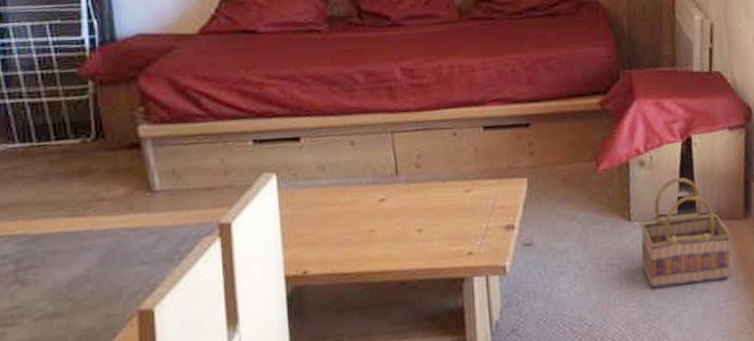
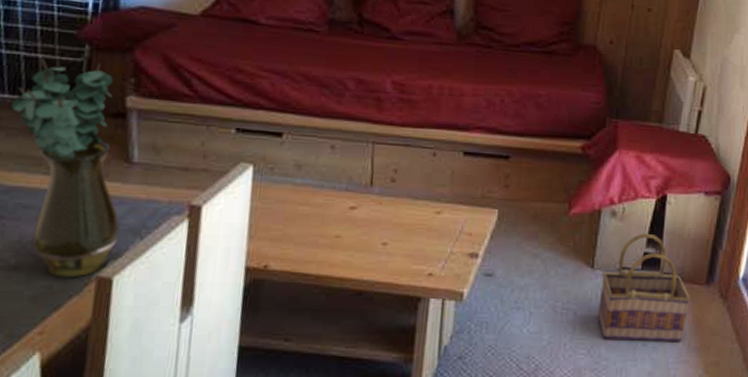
vase: none [23,97,154,318] -> present [10,57,120,278]

